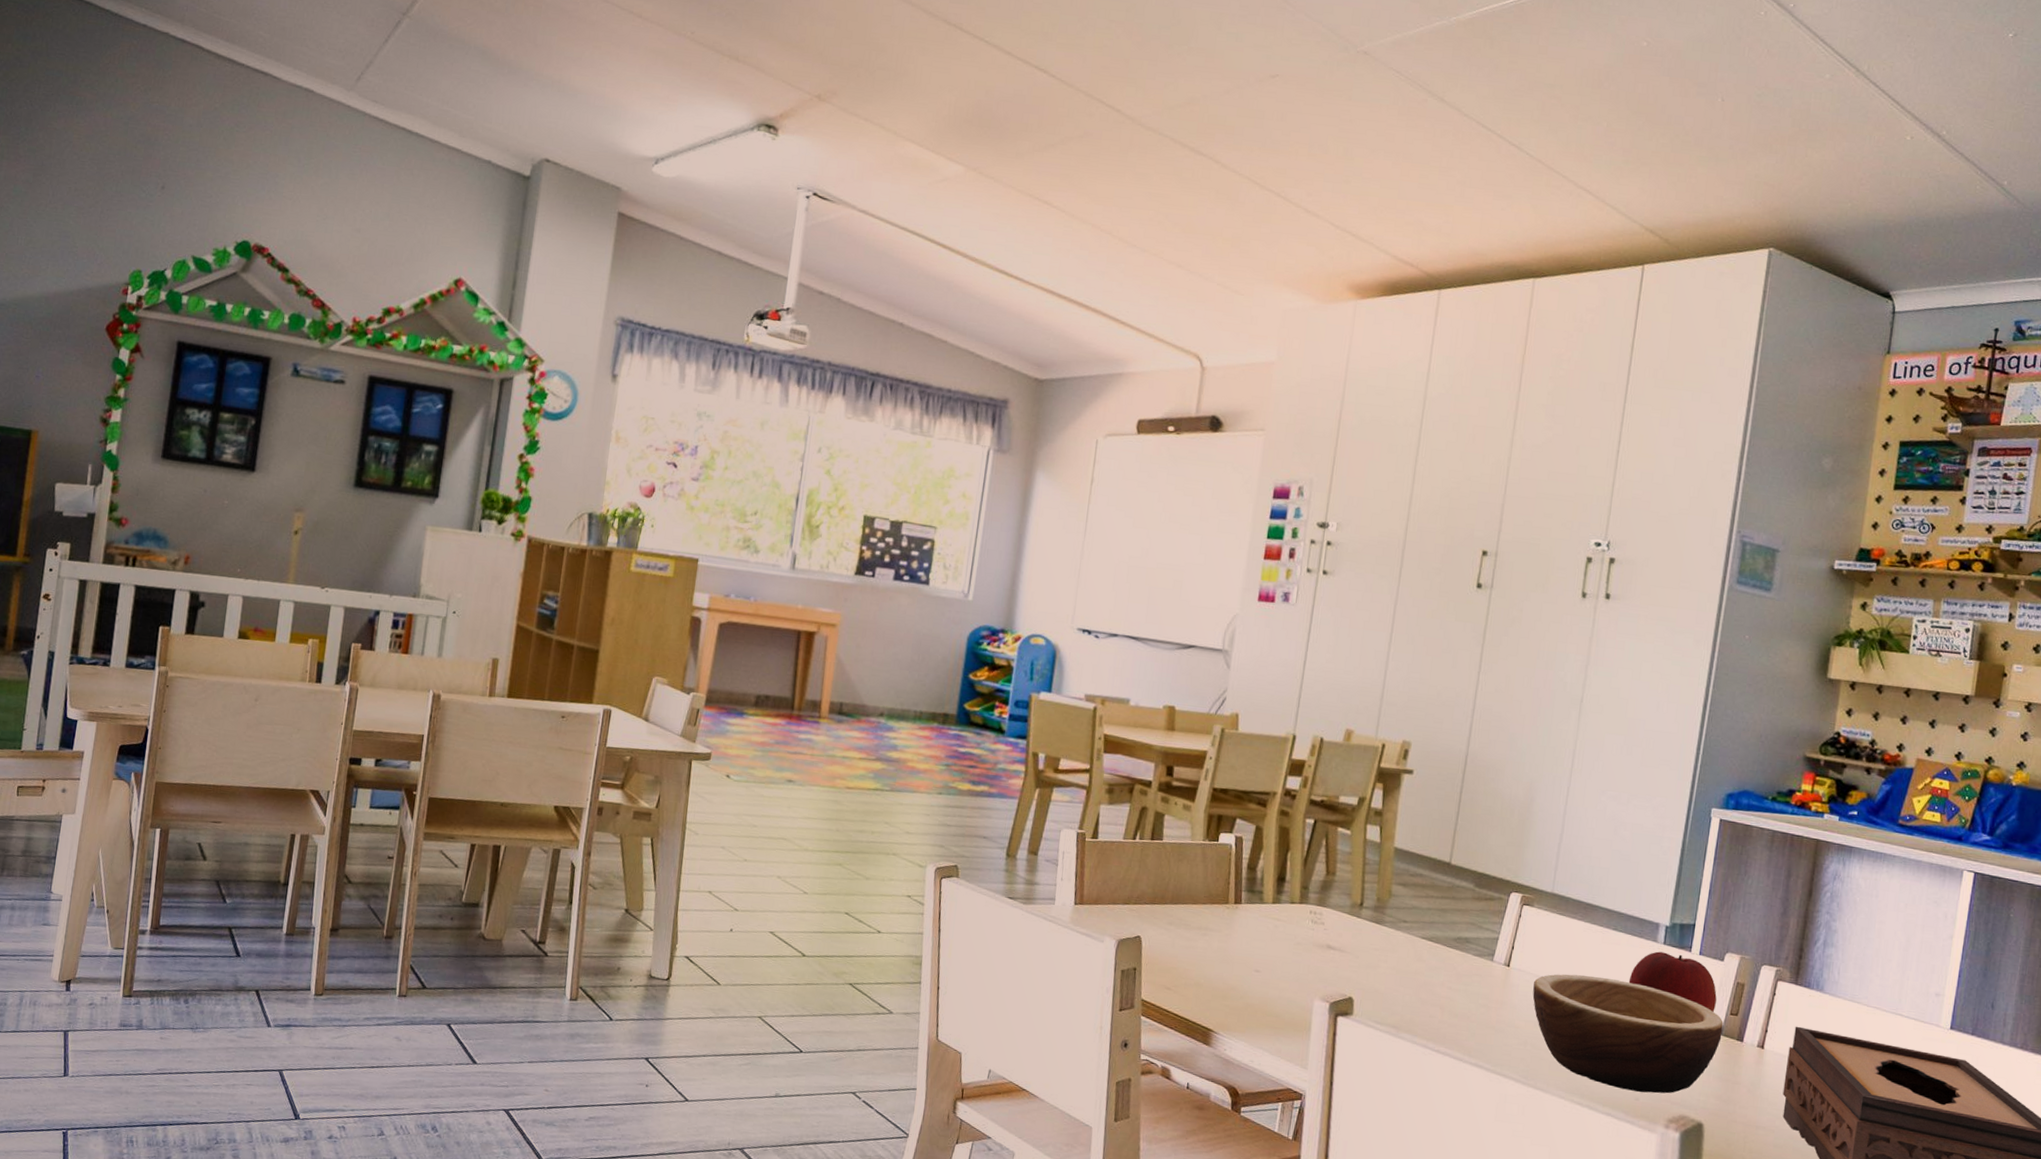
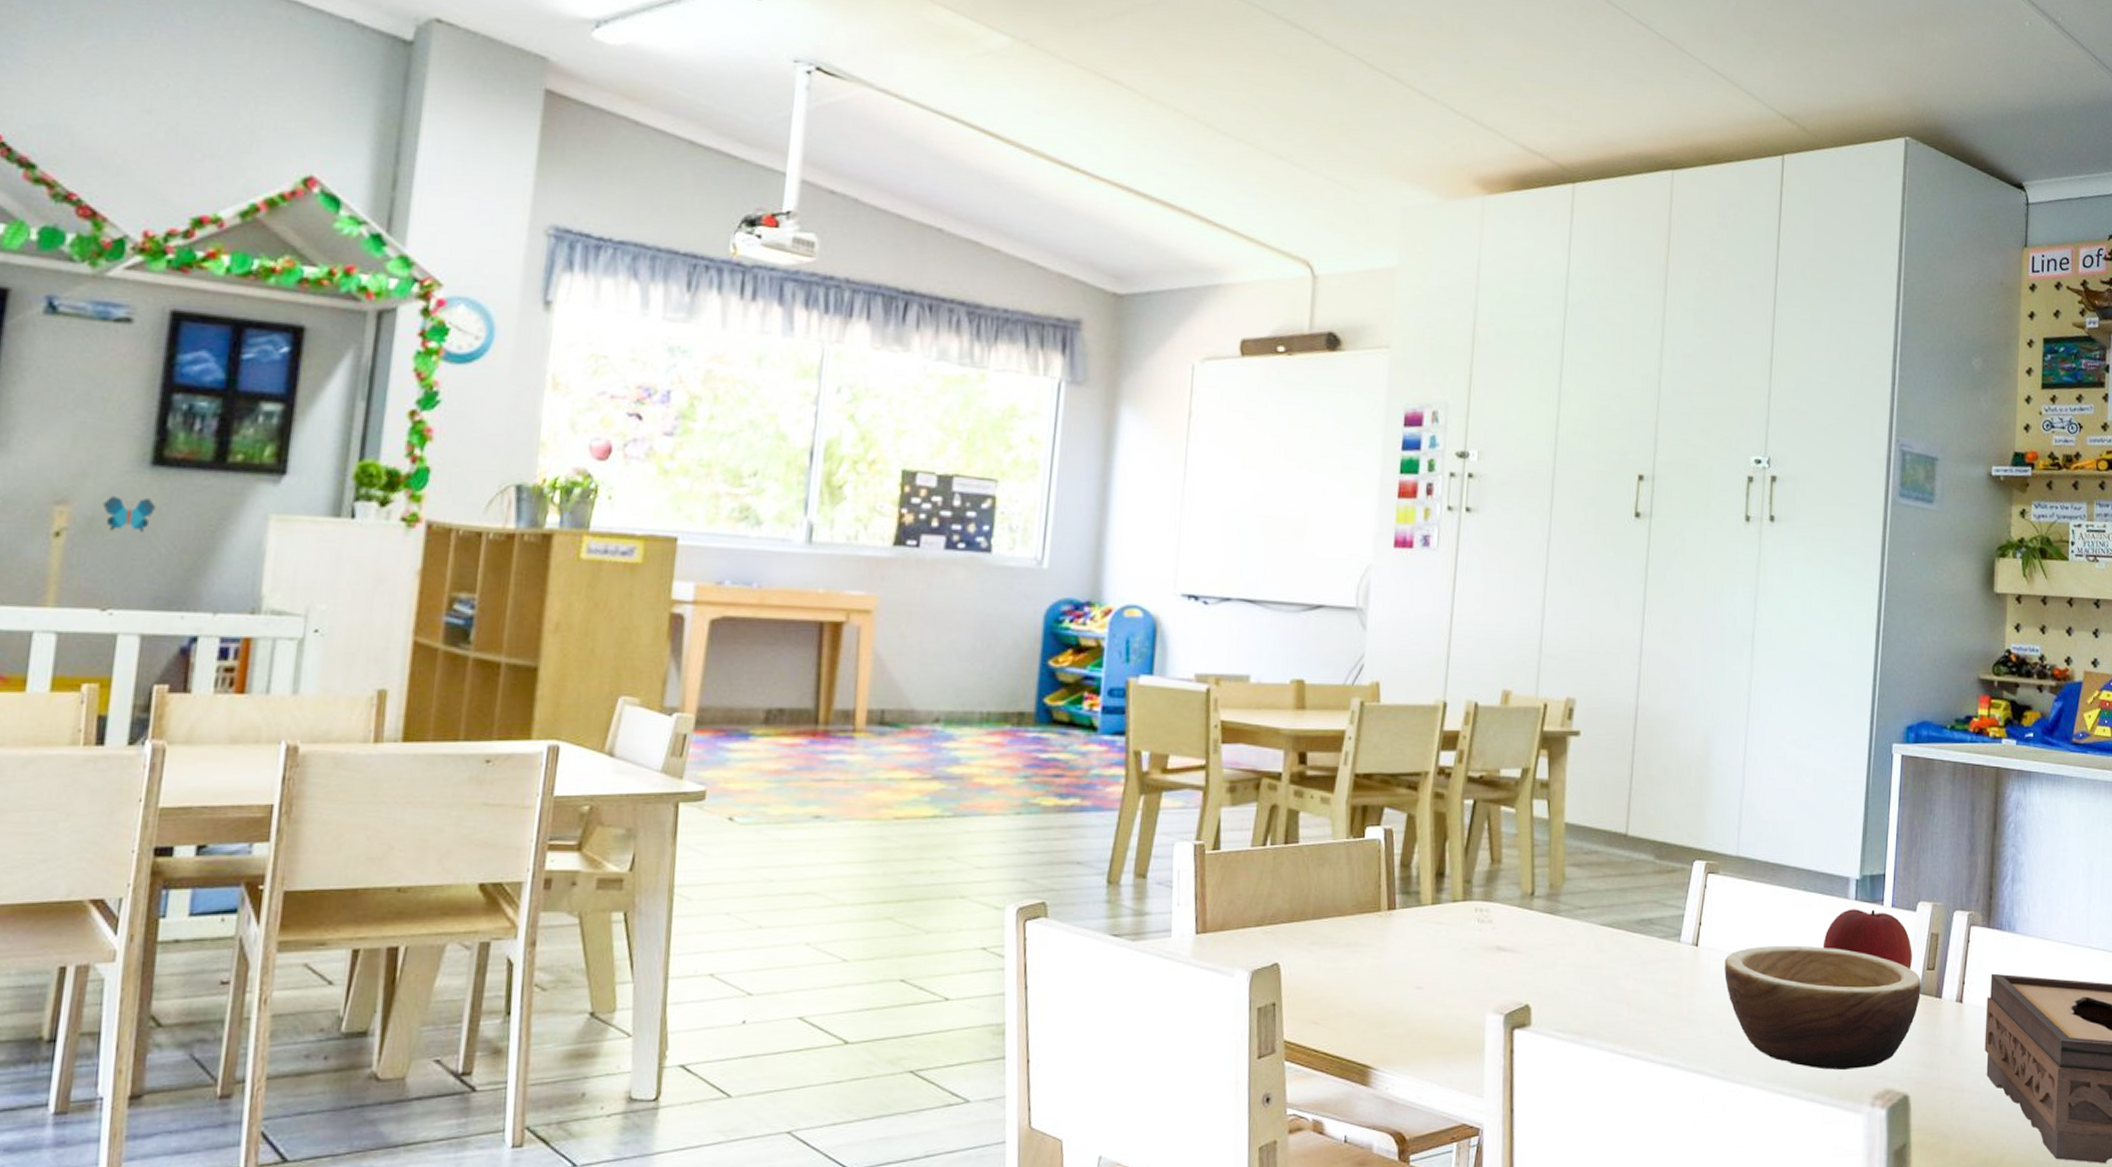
decorative butterfly: none [323,507,356,534] -> present [102,495,156,532]

